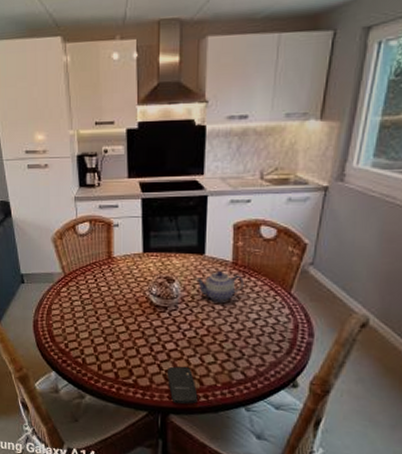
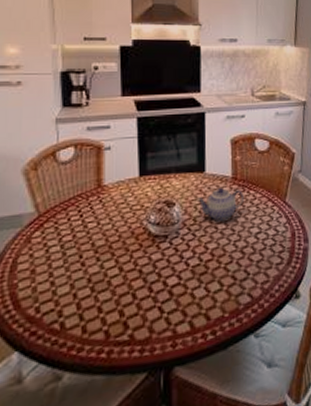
smartphone: present [168,366,198,404] -> none [170,301,205,352]

